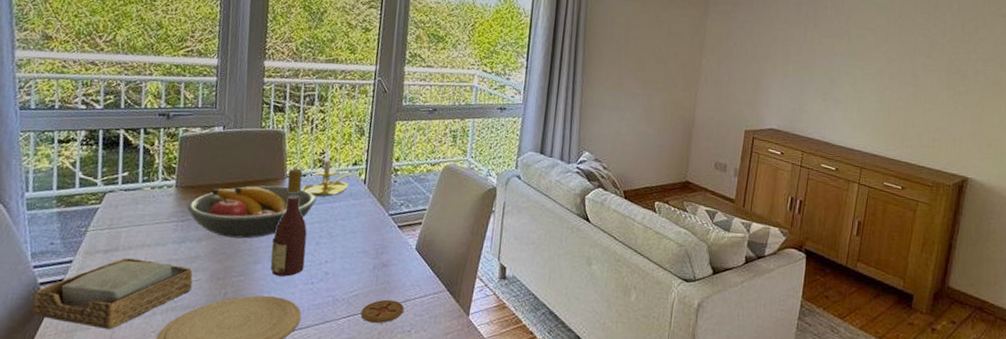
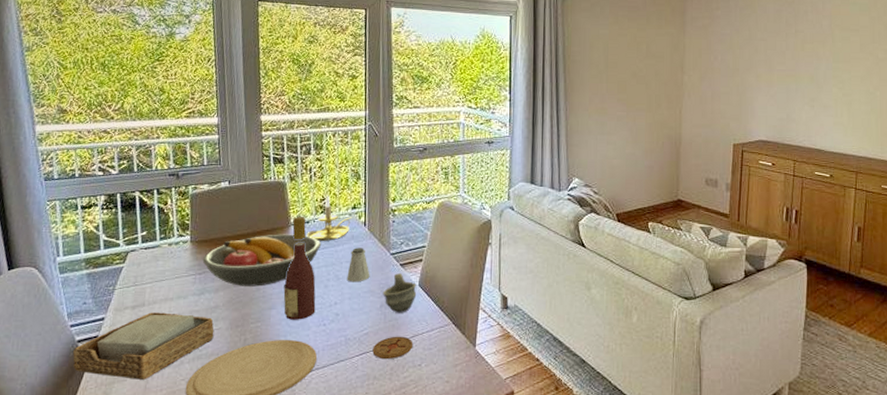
saltshaker: none [340,205,366,242] -> present [347,248,370,282]
cup: none [377,235,413,277] -> present [383,273,417,313]

